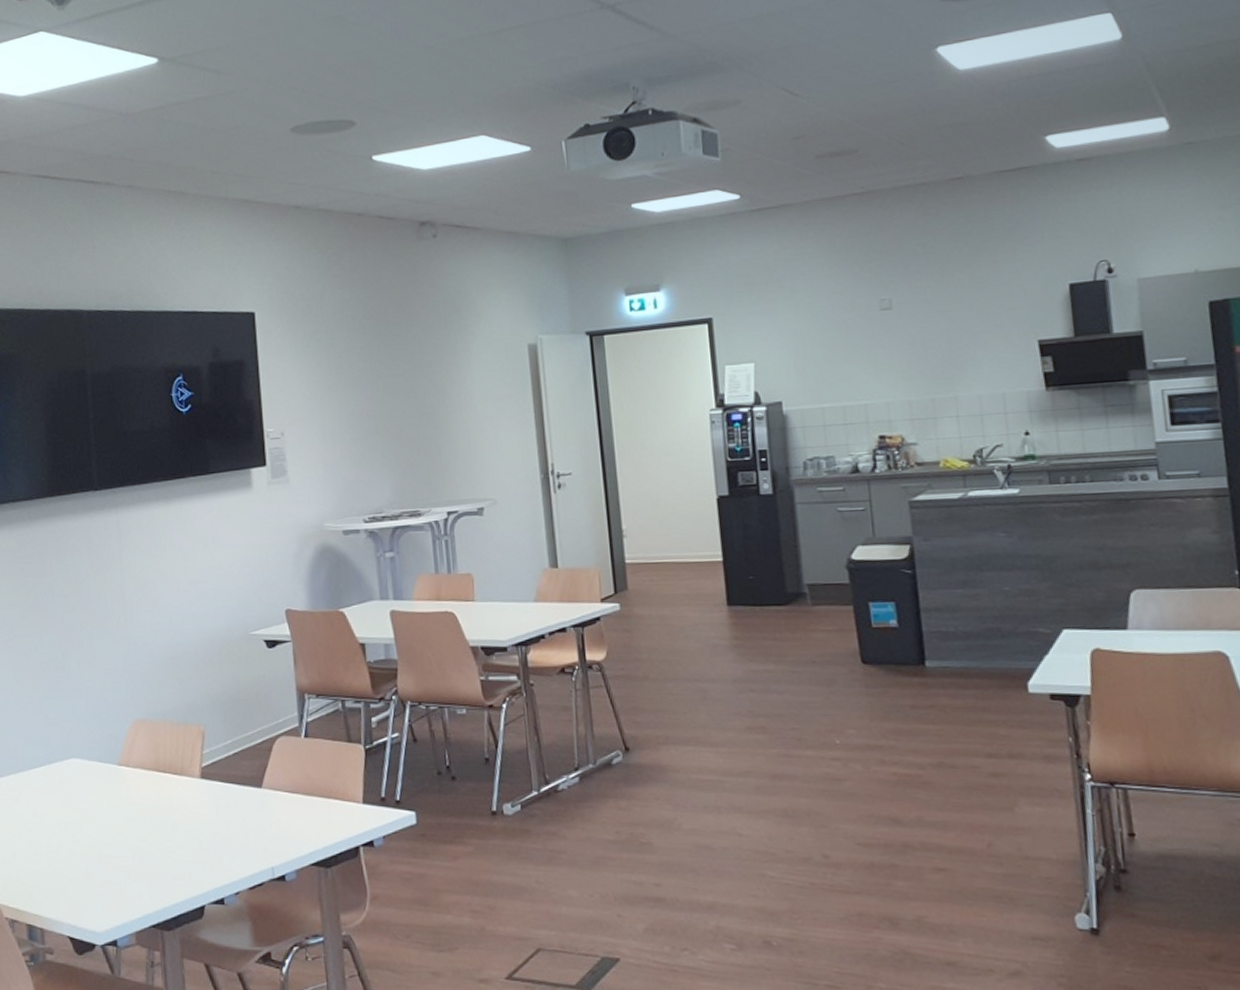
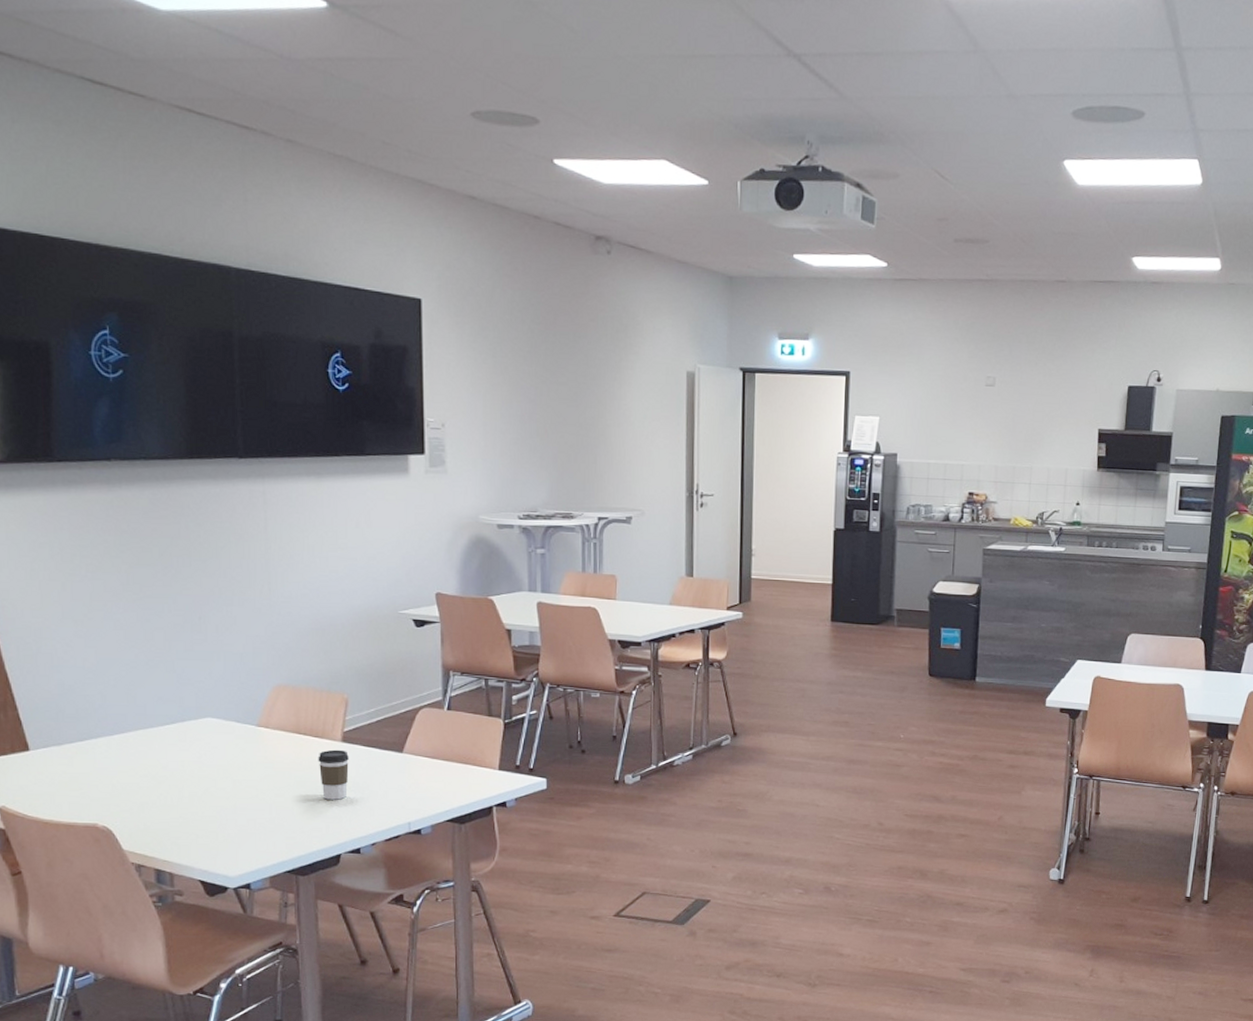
coffee cup: none [177,787,209,844] -> present [318,749,349,800]

